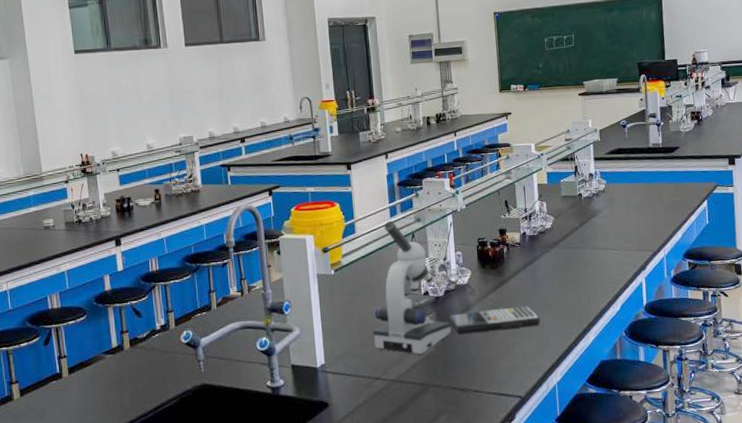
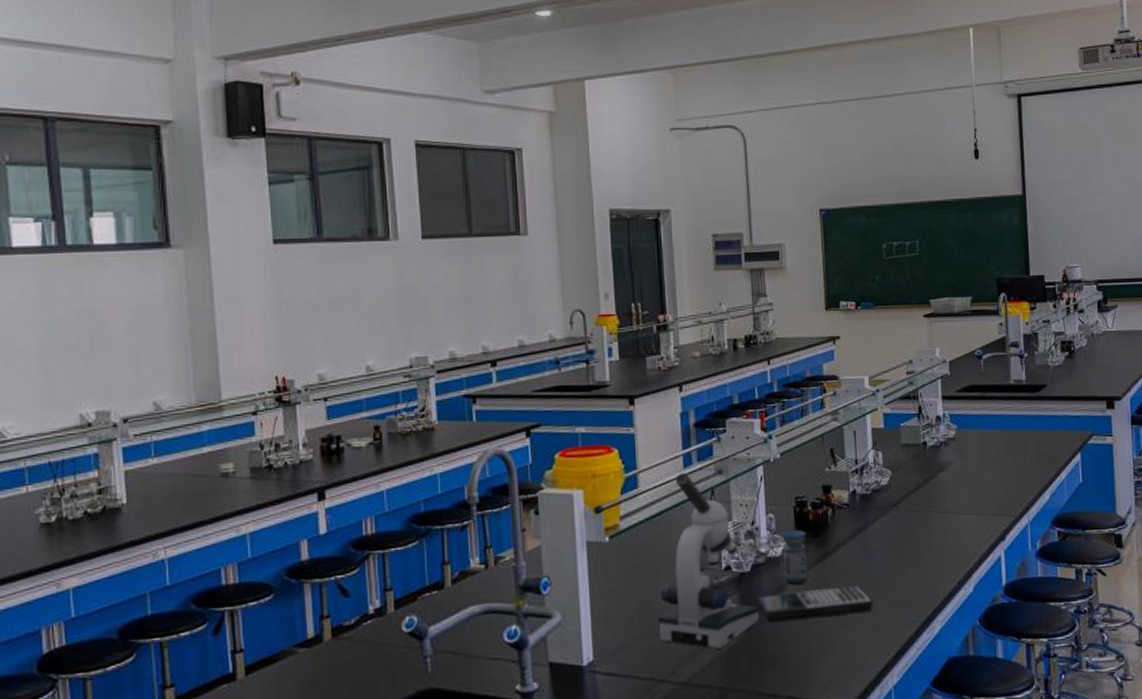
medicine: none [467,264,489,305] -> present [782,530,809,584]

